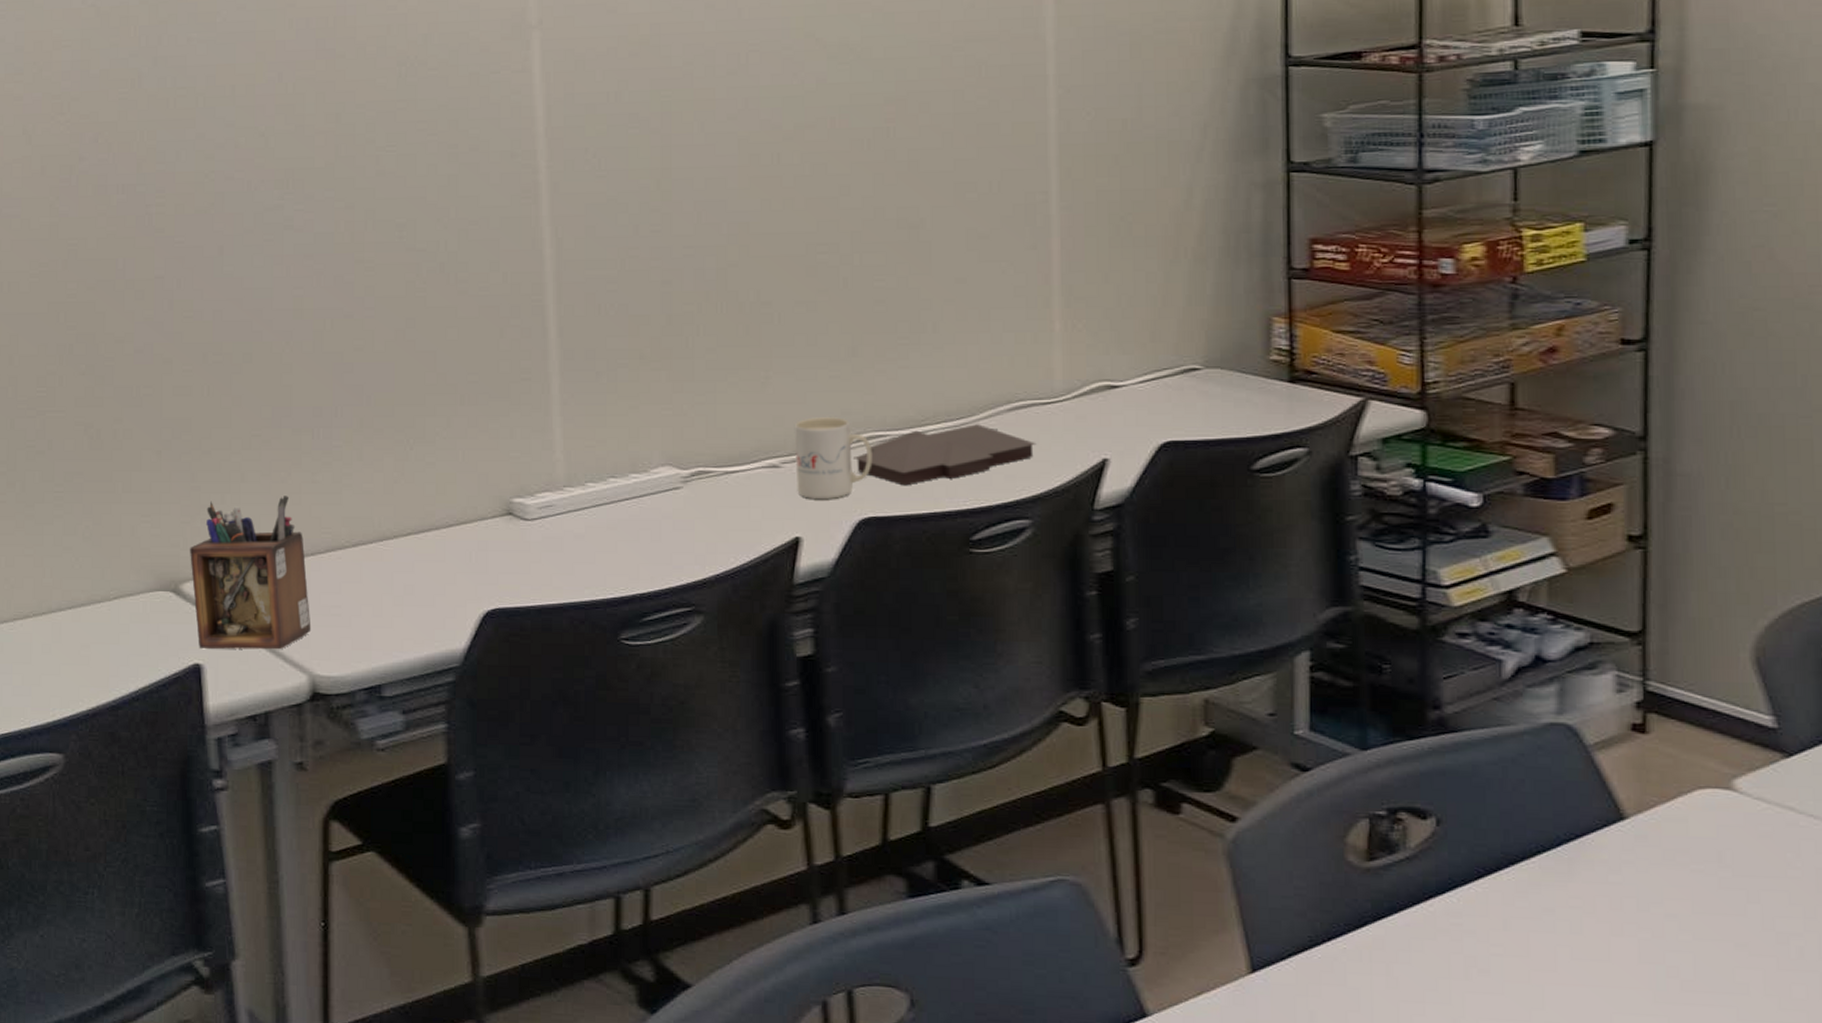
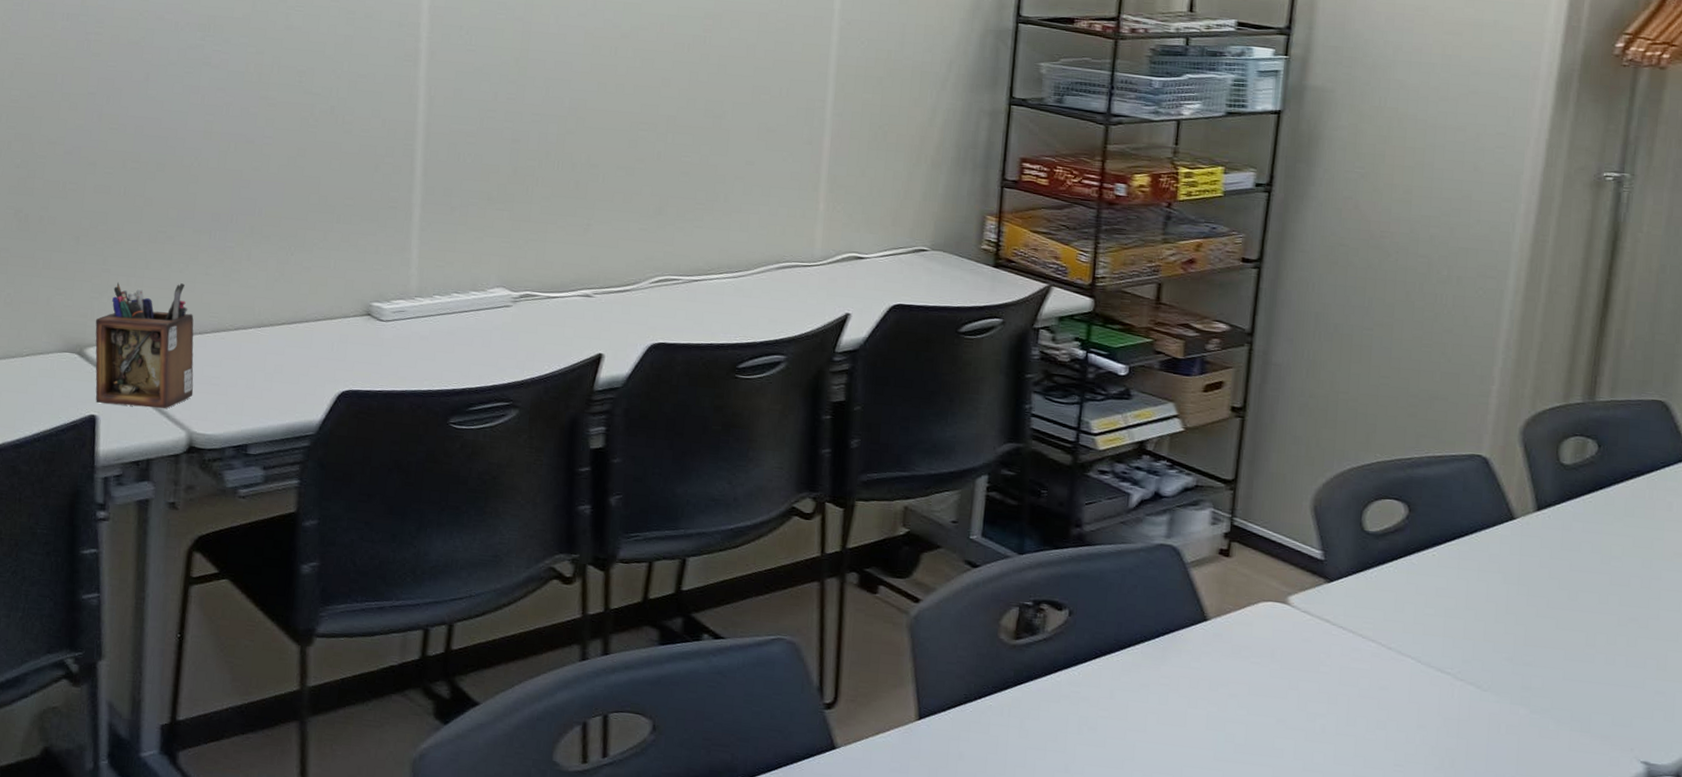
mug: present [794,417,873,499] -> none [604,260,667,326]
papers: present [852,424,1036,486] -> none [650,277,796,321]

